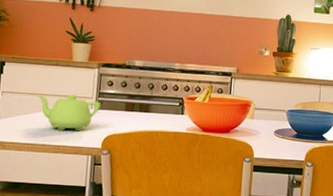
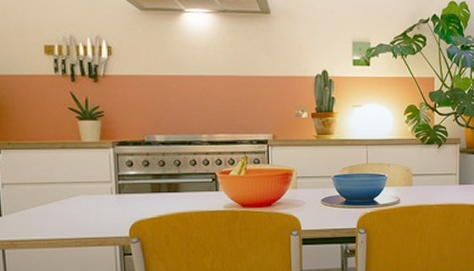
teapot: present [37,94,101,131] -> none [45,180,122,221]

